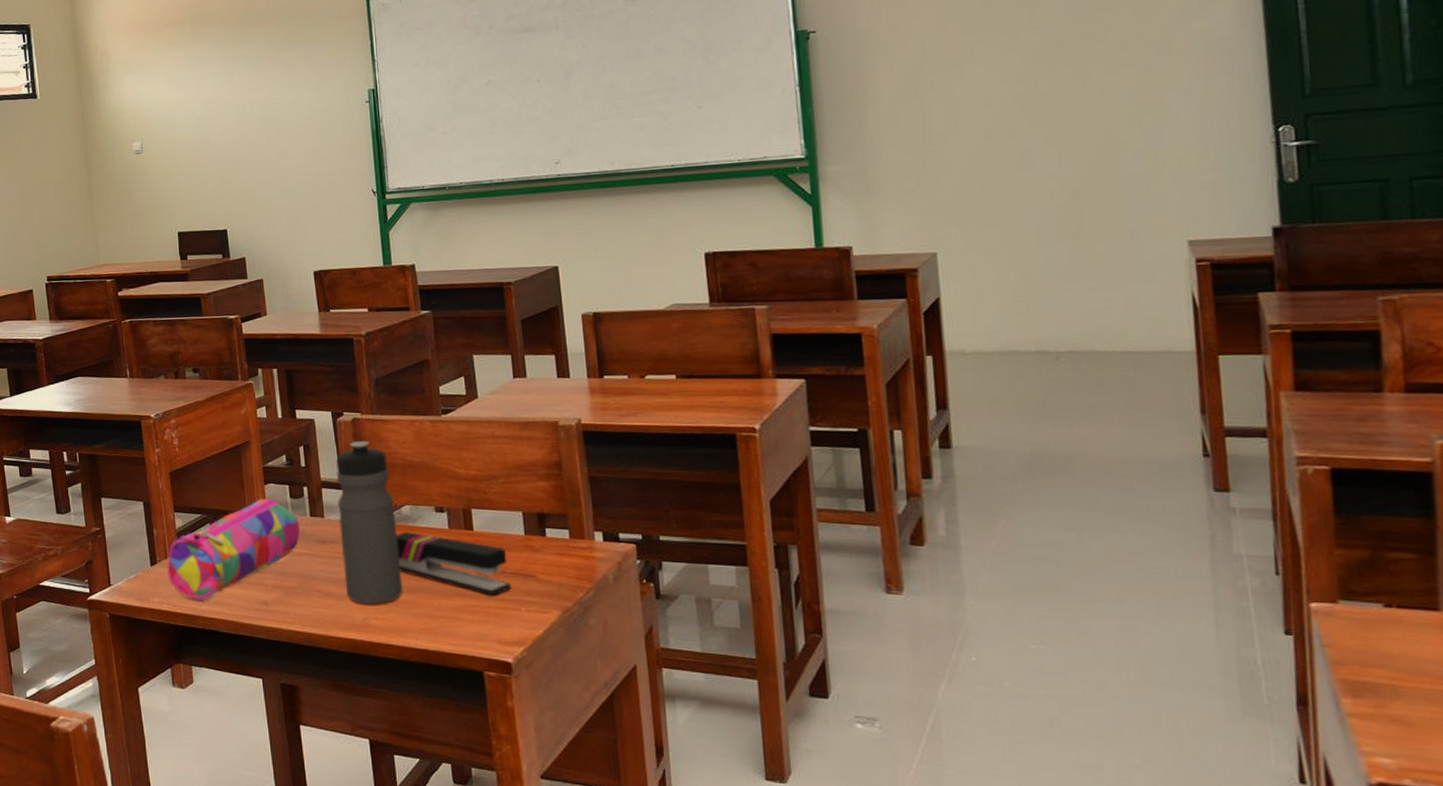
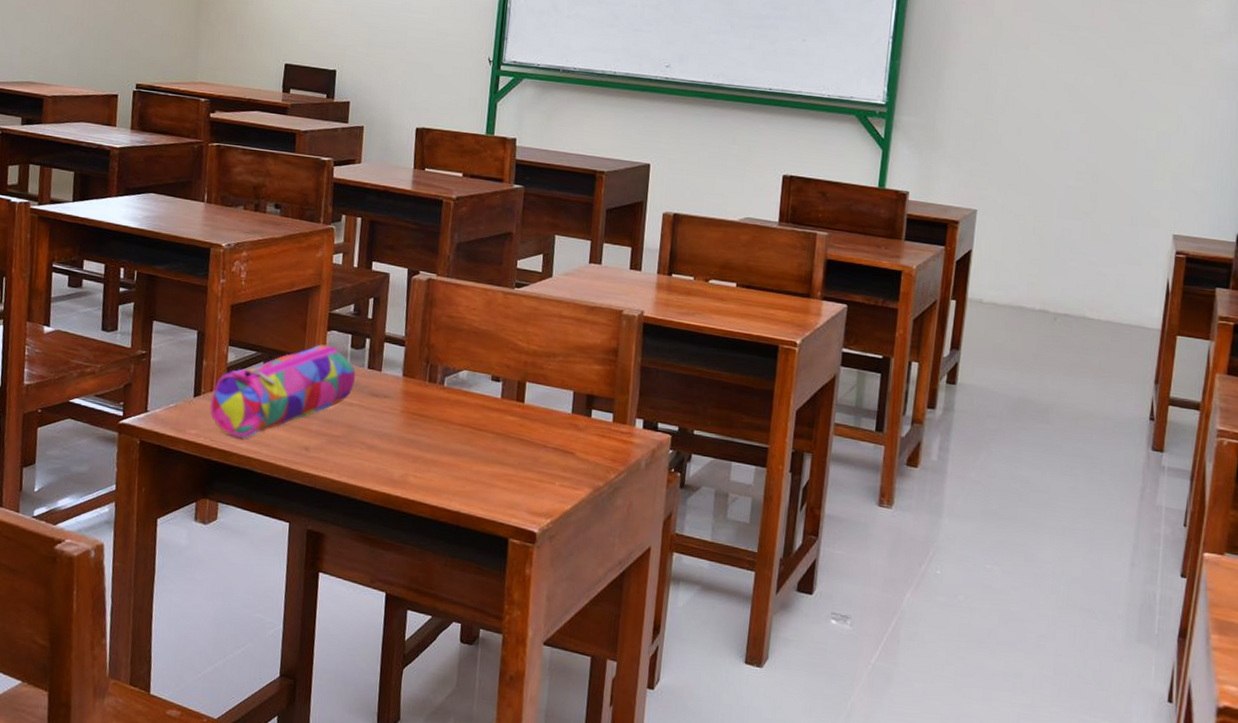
water bottle: present [335,440,403,604] -> none [390,300,454,463]
stapler: present [396,532,511,596] -> none [446,396,552,468]

